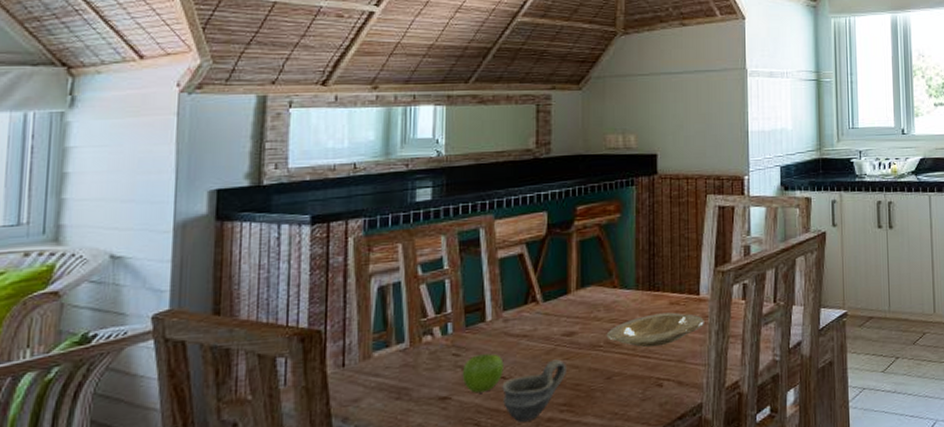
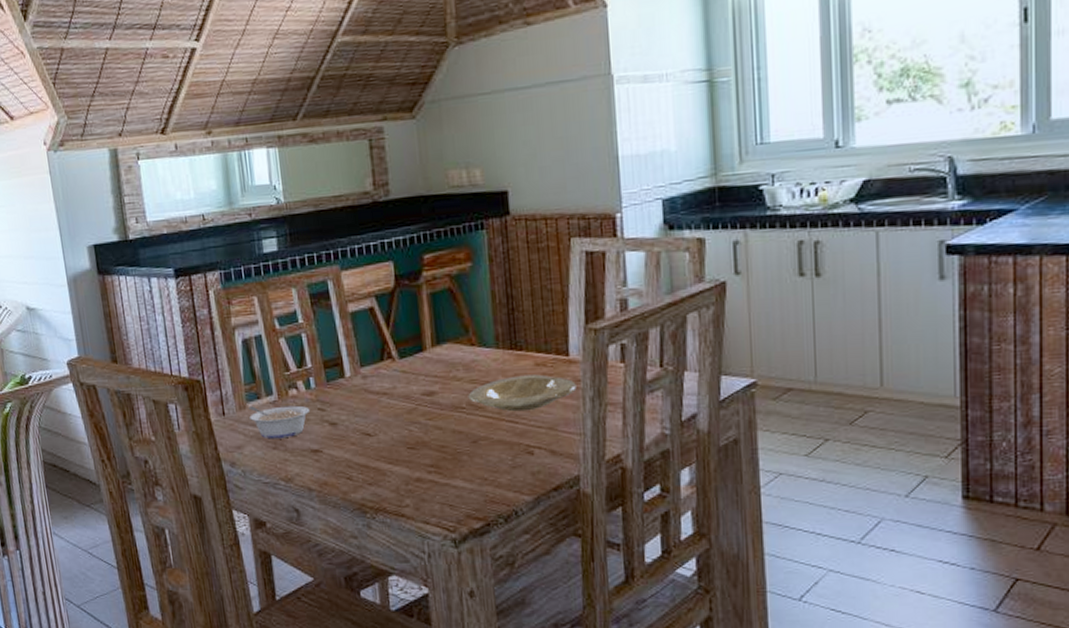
legume: none [374,352,444,390] -> present [248,405,311,439]
fruit: present [462,353,504,393] -> none [329,410,368,448]
cup: present [502,359,566,422] -> none [368,419,431,480]

